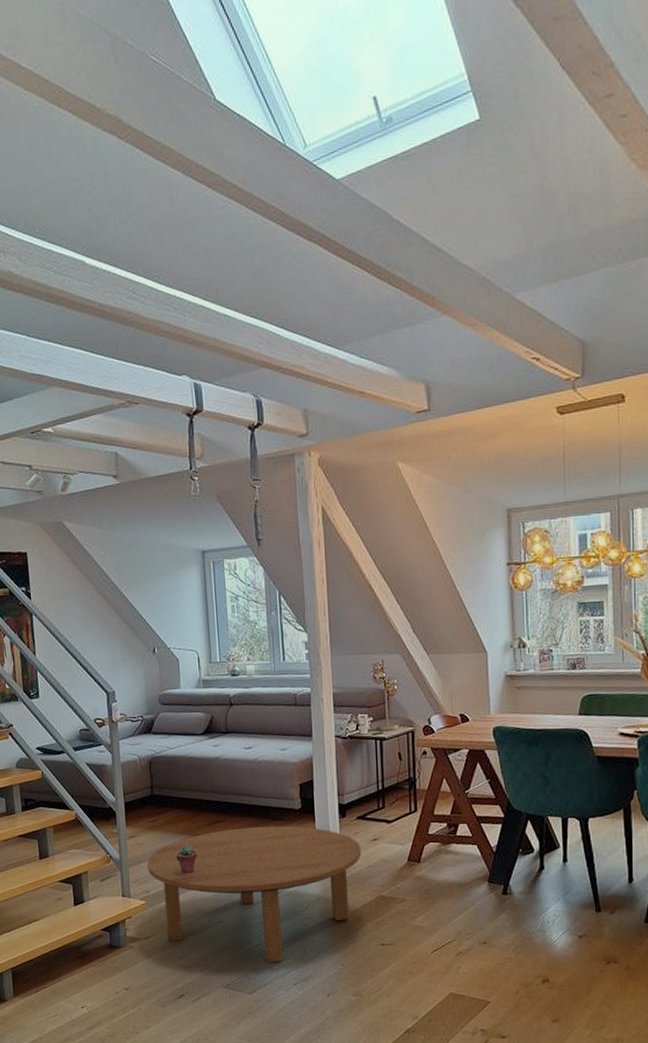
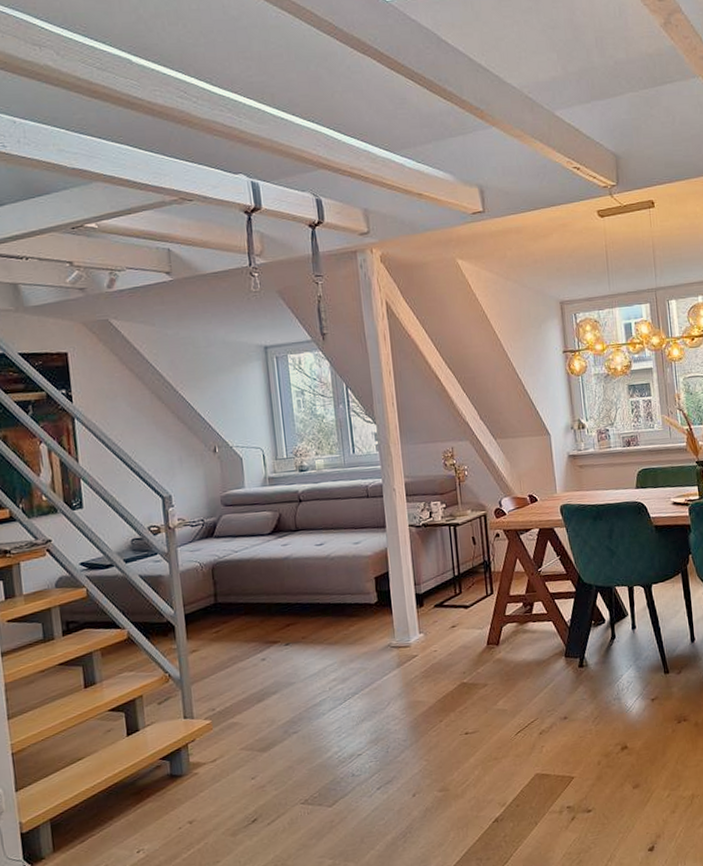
coffee table: present [147,825,362,963] -> none [211,620,441,770]
potted succulent: present [176,845,197,874] -> none [244,653,268,686]

